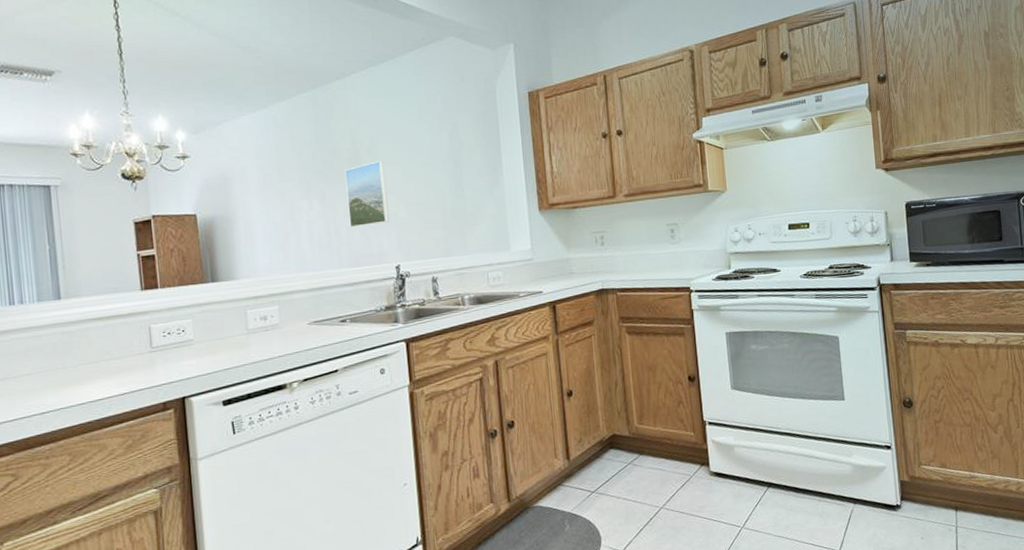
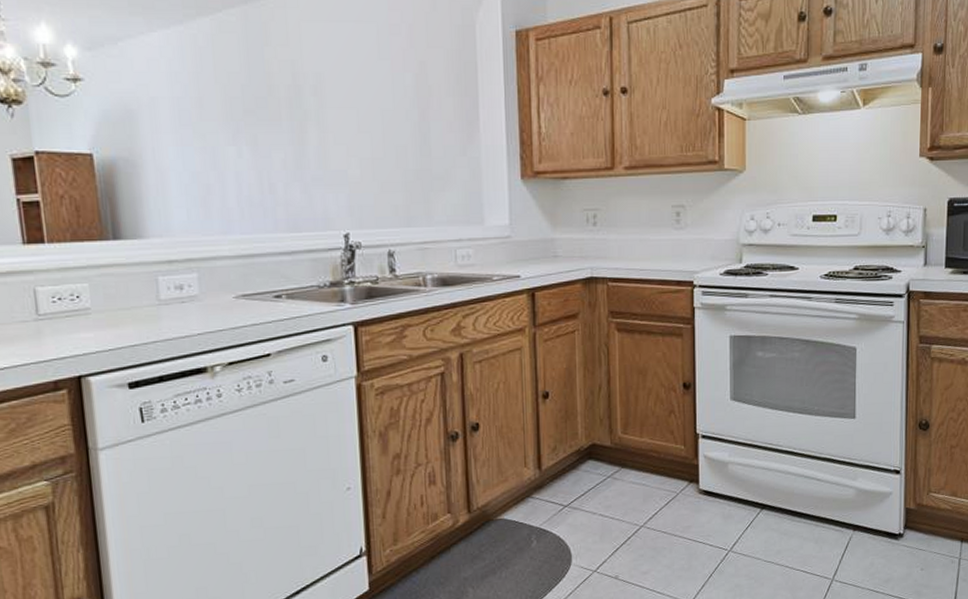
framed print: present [345,161,389,228] -> none [283,103,337,184]

